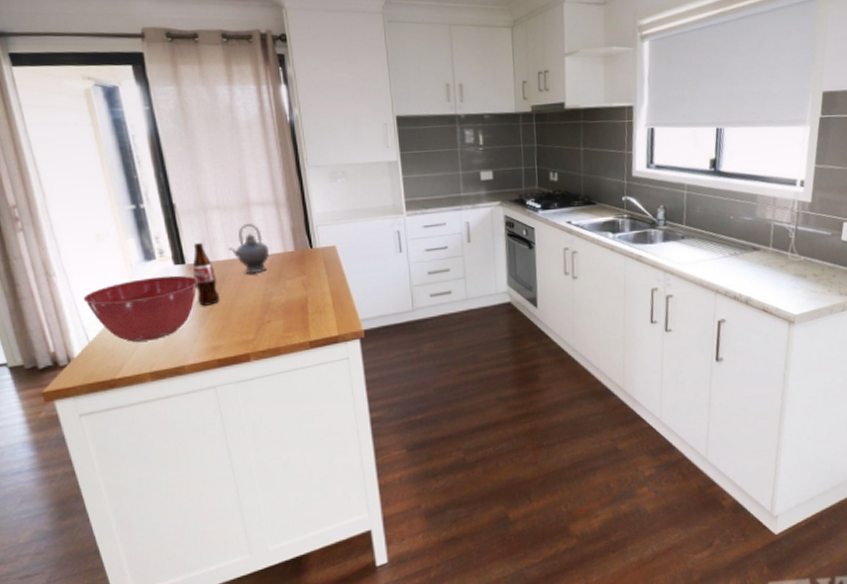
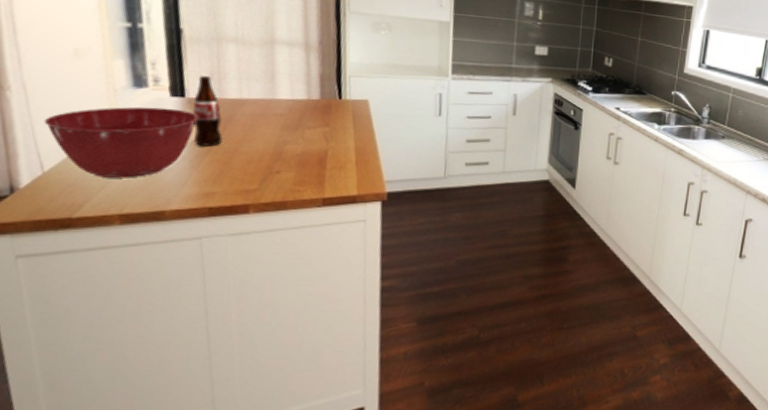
teapot: present [228,224,270,274] -> none [241,63,292,119]

